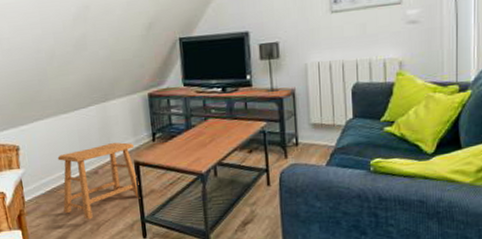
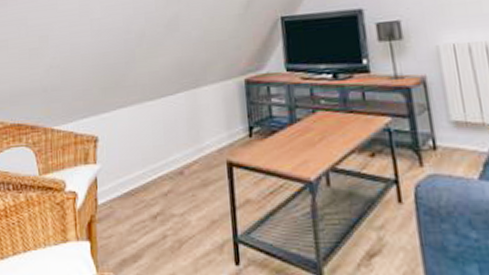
stool: present [57,142,141,220] -> none [138,137,234,234]

